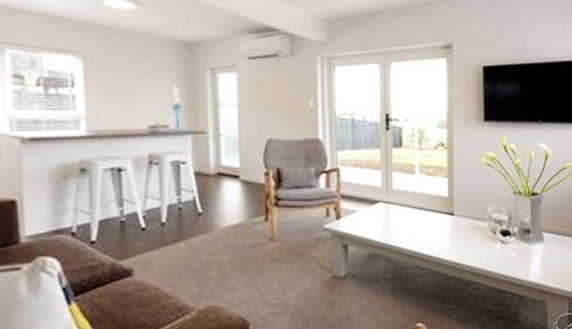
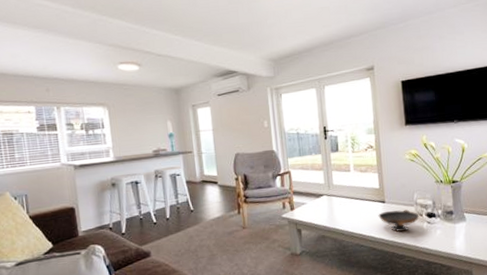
decorative bowl: none [444,225,492,253] -> present [378,209,419,232]

